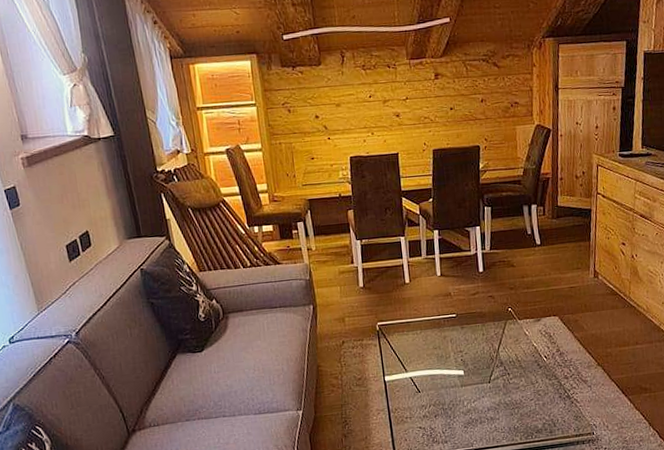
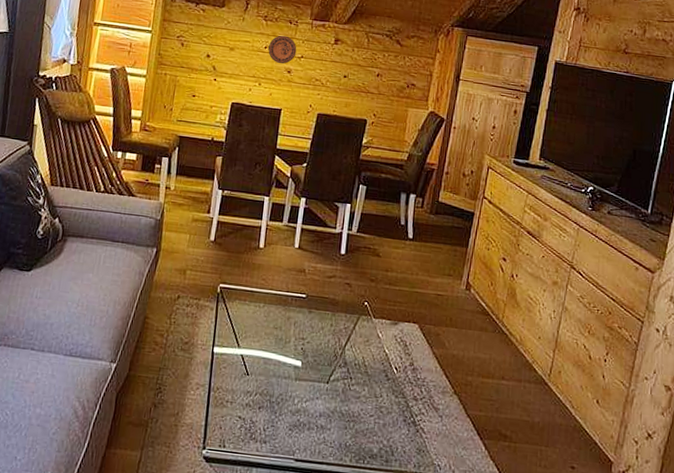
decorative plate: none [373,81,401,110] -> present [268,35,297,64]

